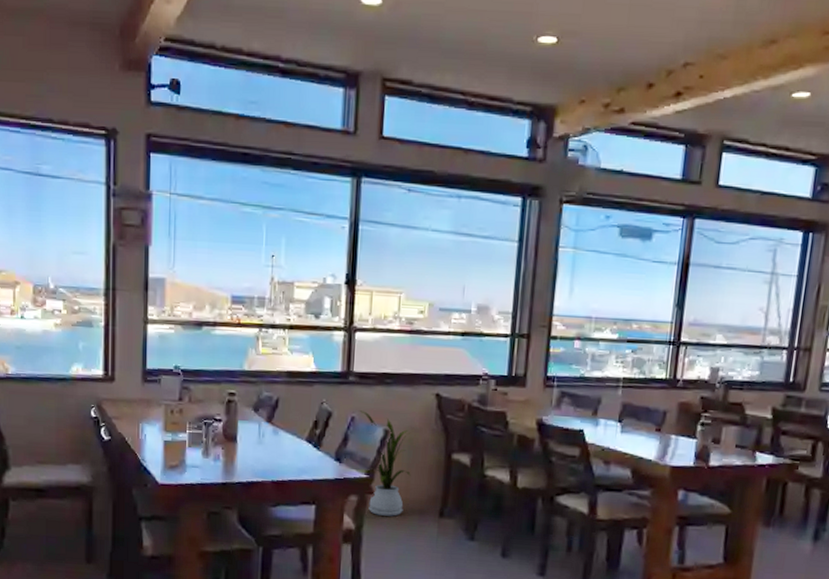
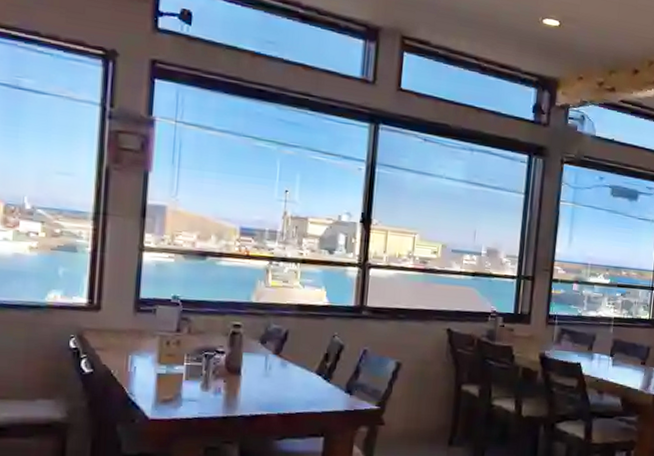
house plant: present [359,410,411,517] -> none [371,344,422,446]

